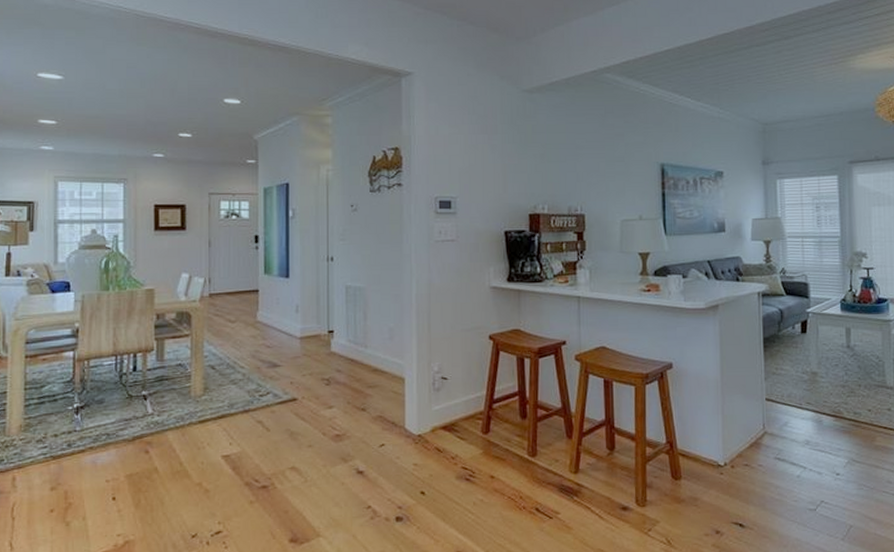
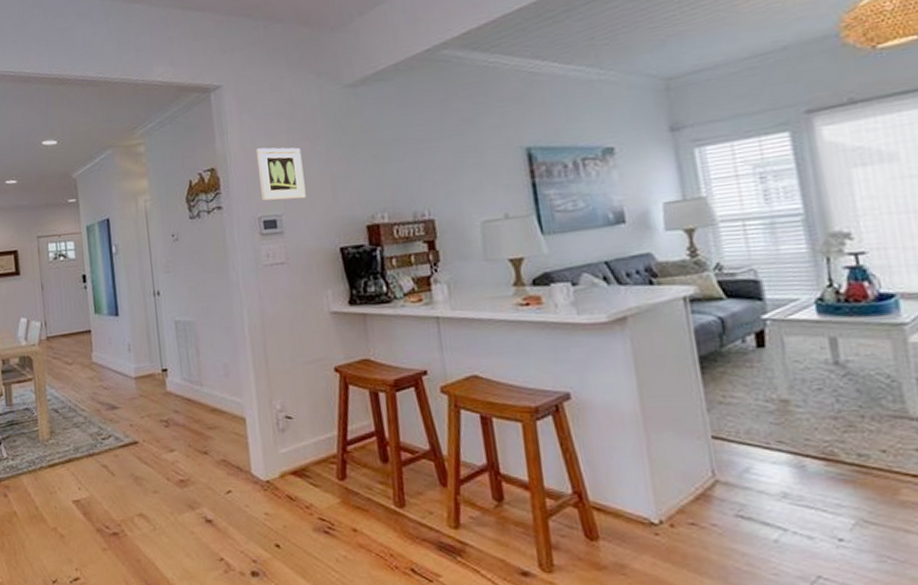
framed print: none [439,135,480,185] -> present [255,147,306,201]

